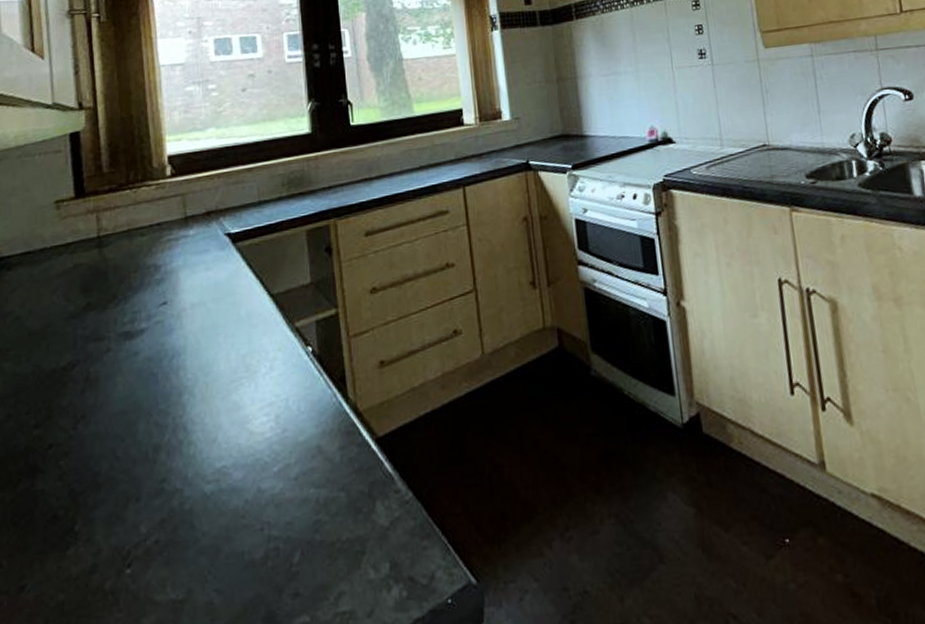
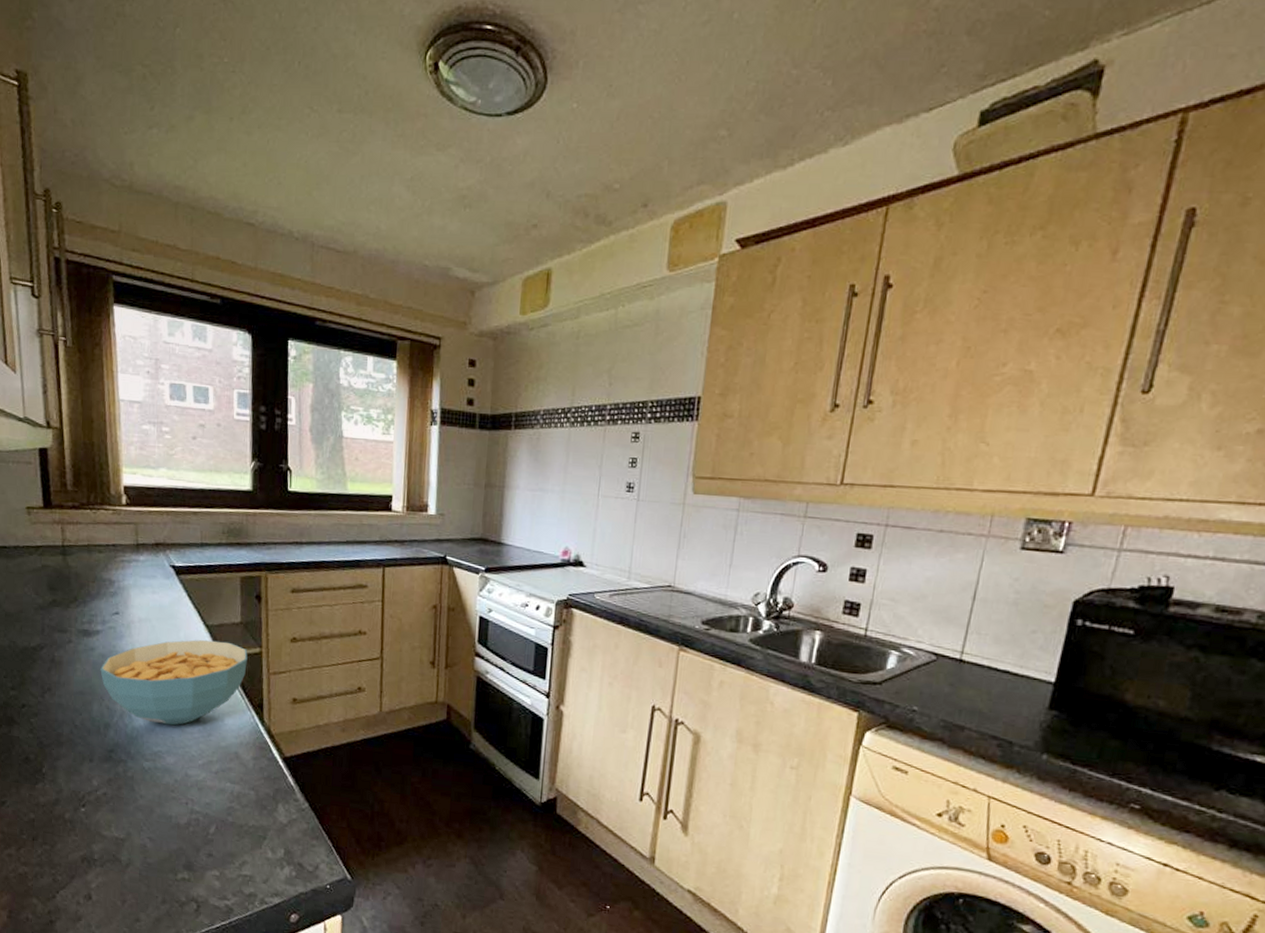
cereal bowl: none [146,309,322,431] -> present [100,639,248,726]

